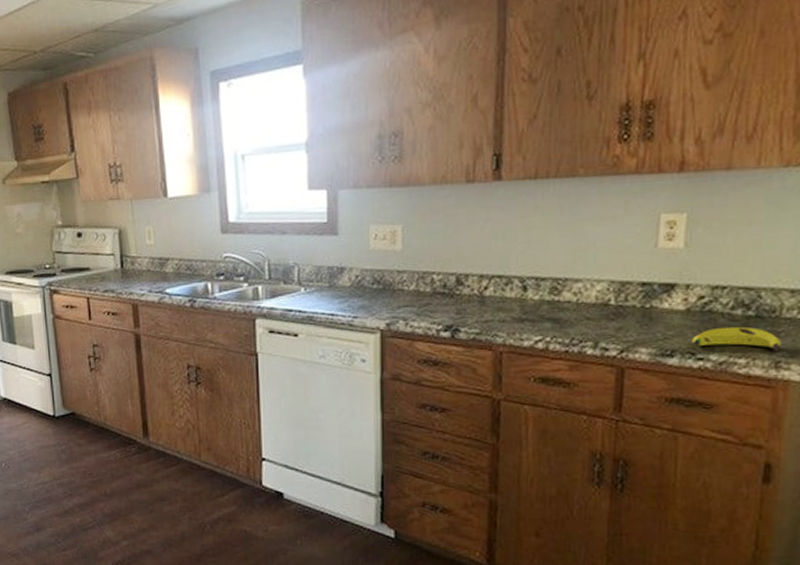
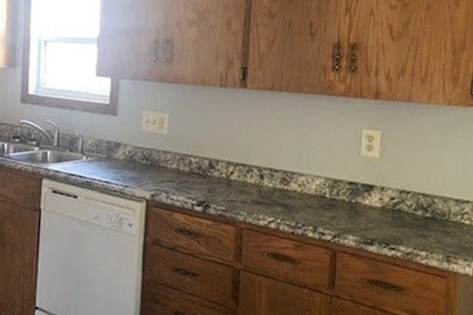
banana: present [691,326,781,352] -> none [386,224,450,248]

